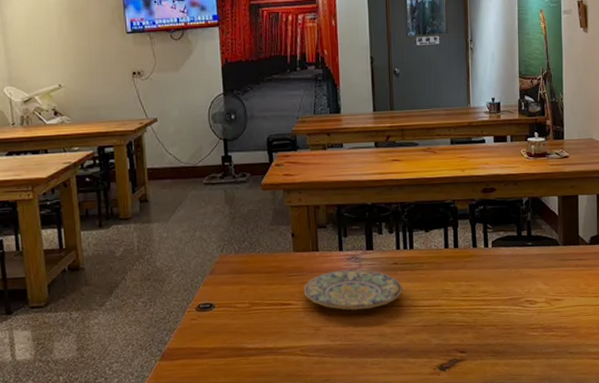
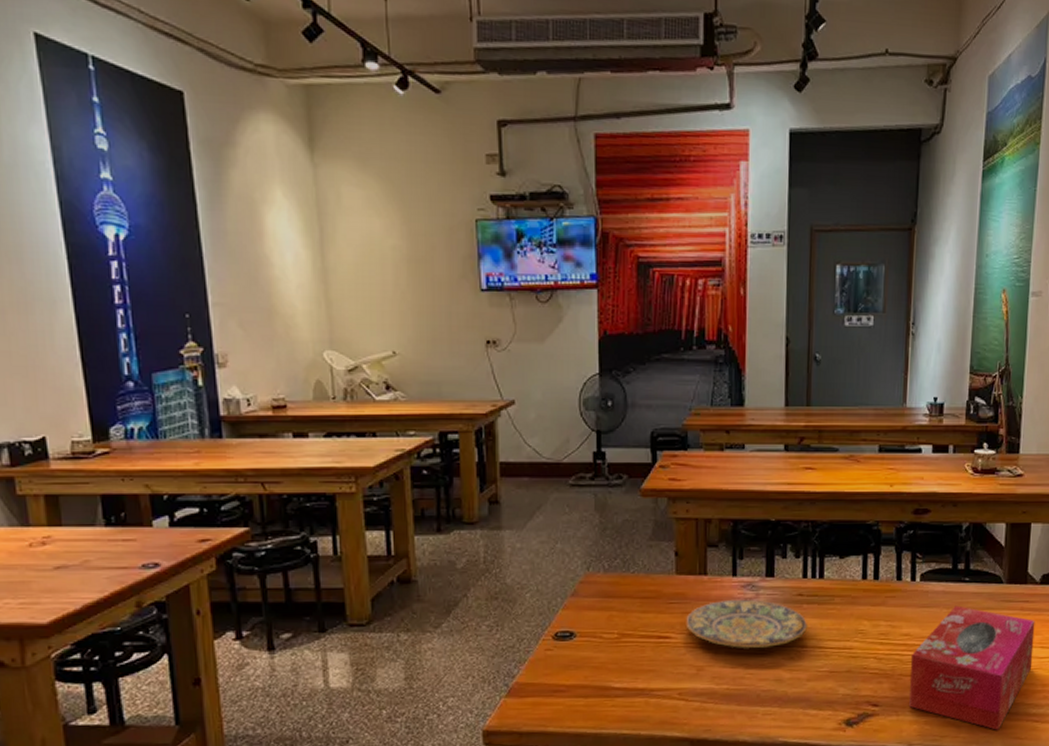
tissue box: none [490,265,589,368] -> present [909,605,1035,730]

